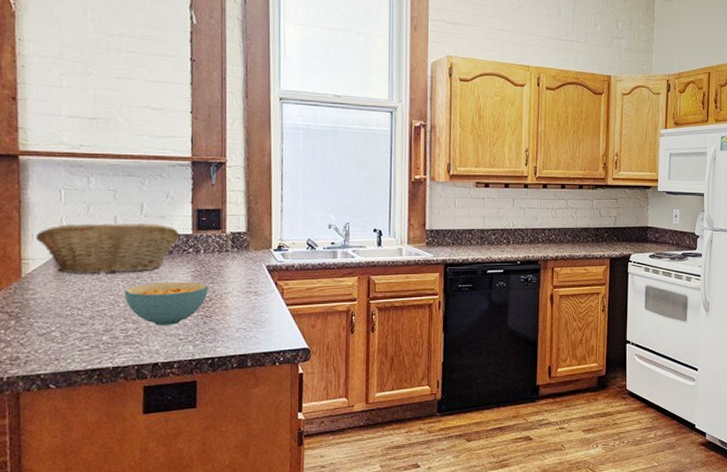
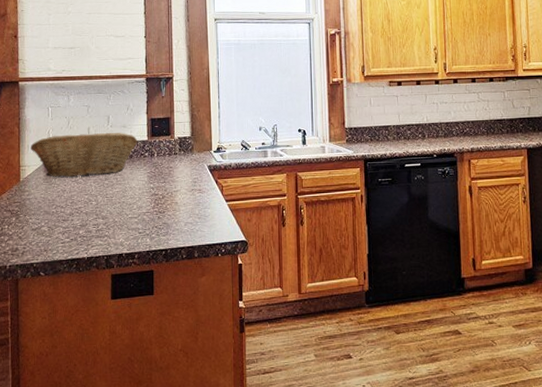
cereal bowl: present [125,282,208,325] -> none [96,182,161,220]

